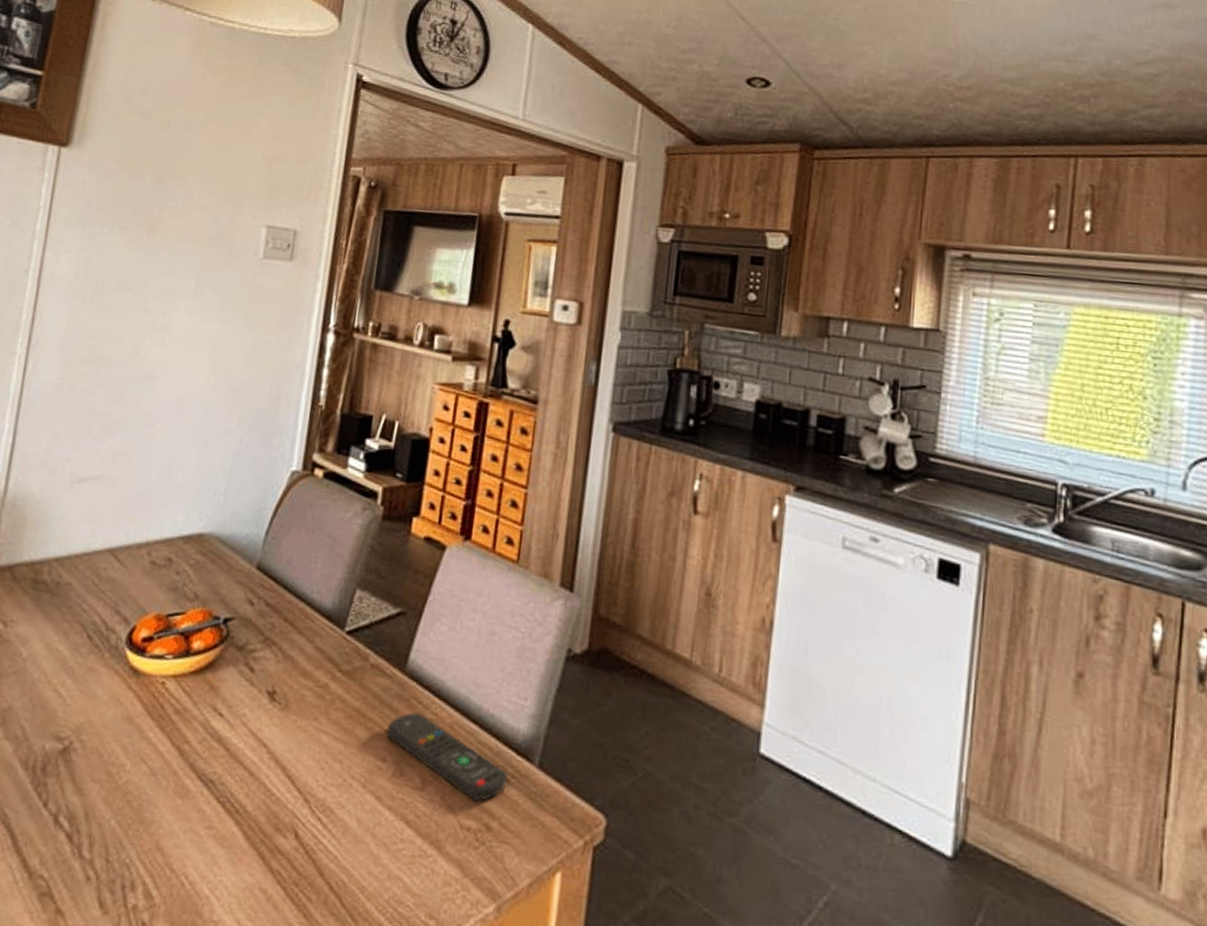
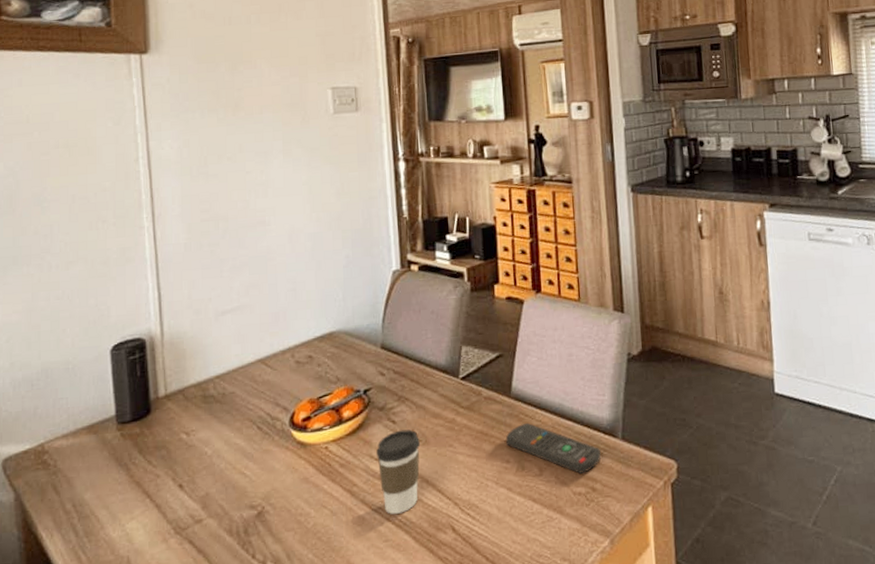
coffee cup: none [216,682,279,795] -> present [376,429,420,514]

